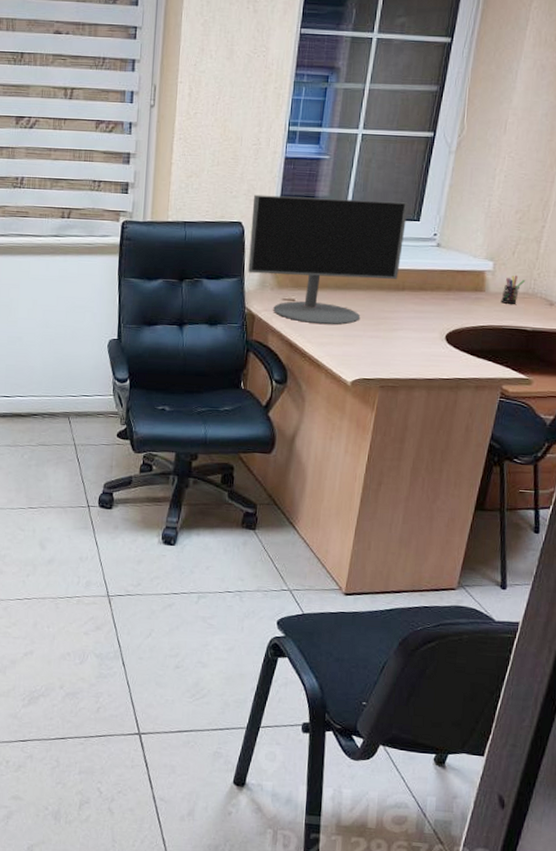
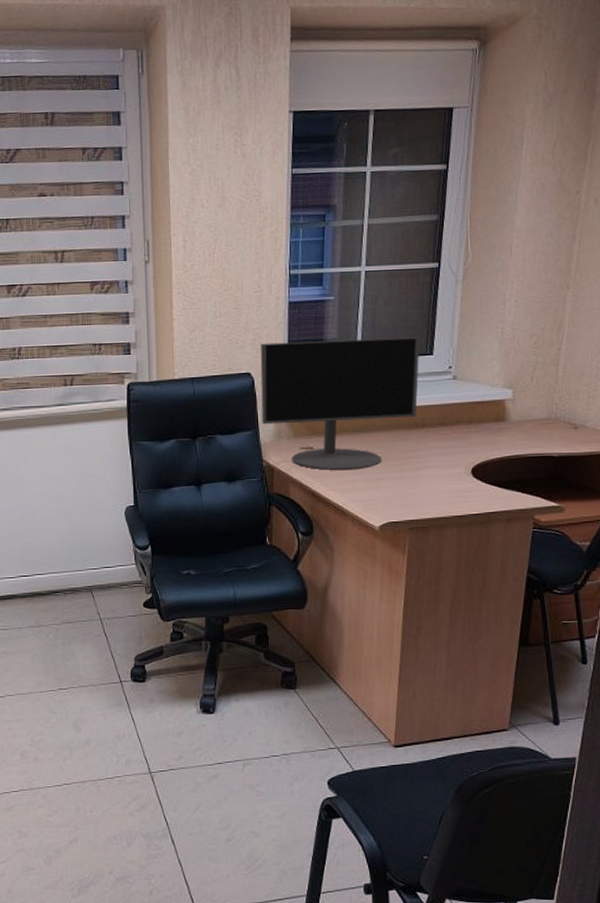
pen holder: present [501,275,525,304] -> none [524,401,546,431]

